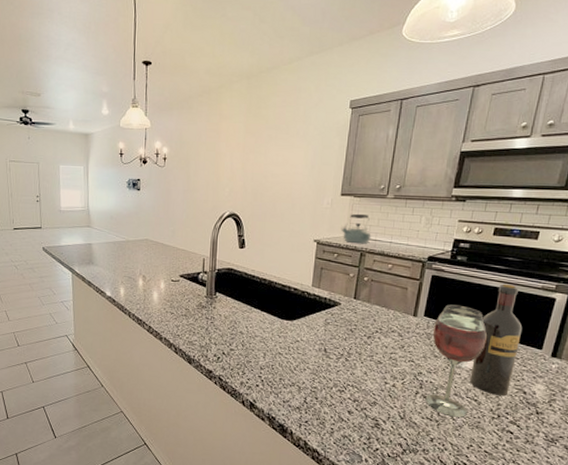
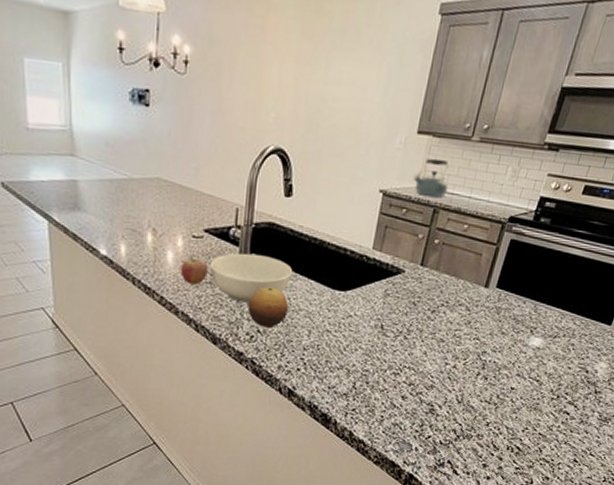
fruit: none [163,295,184,317] -> present [180,255,208,284]
bowl: none [185,292,249,331] -> present [210,253,293,303]
fruit: none [214,318,246,351] -> present [248,287,288,328]
wineglass: present [425,304,487,418] -> none [486,274,560,399]
wine bottle: present [470,283,523,396] -> none [534,251,599,375]

